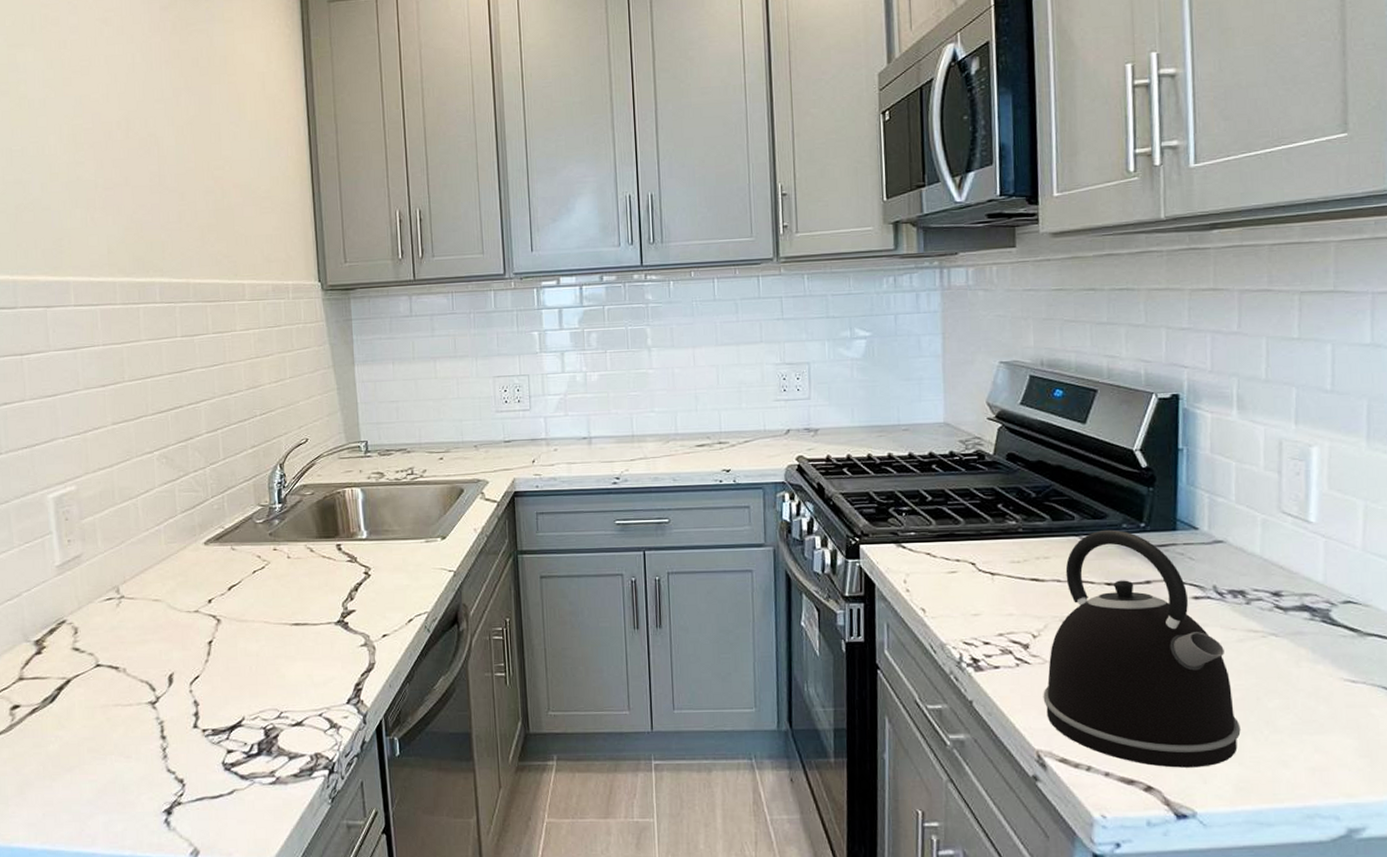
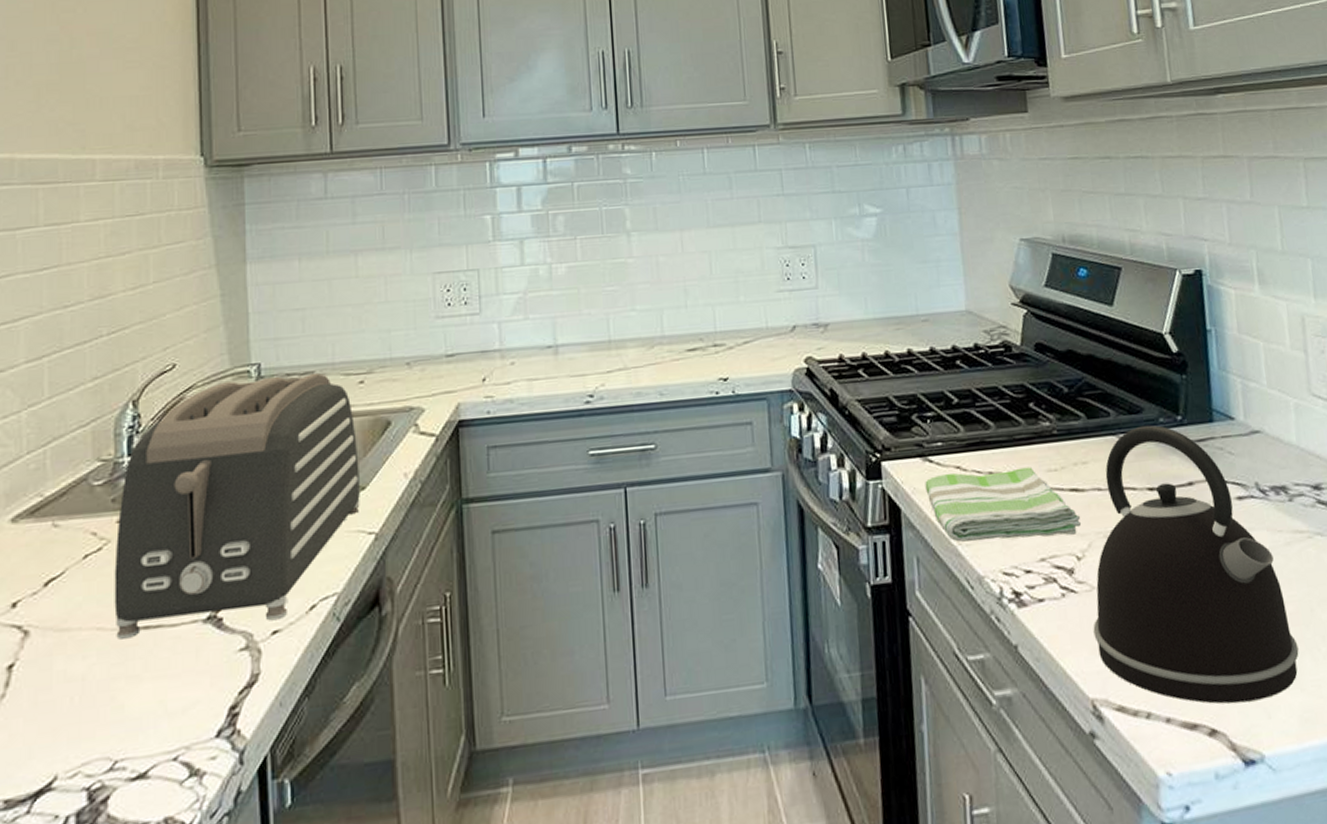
toaster: none [273,451,442,631] -> present [114,373,360,640]
dish towel: none [898,558,1038,617] -> present [925,467,1081,542]

